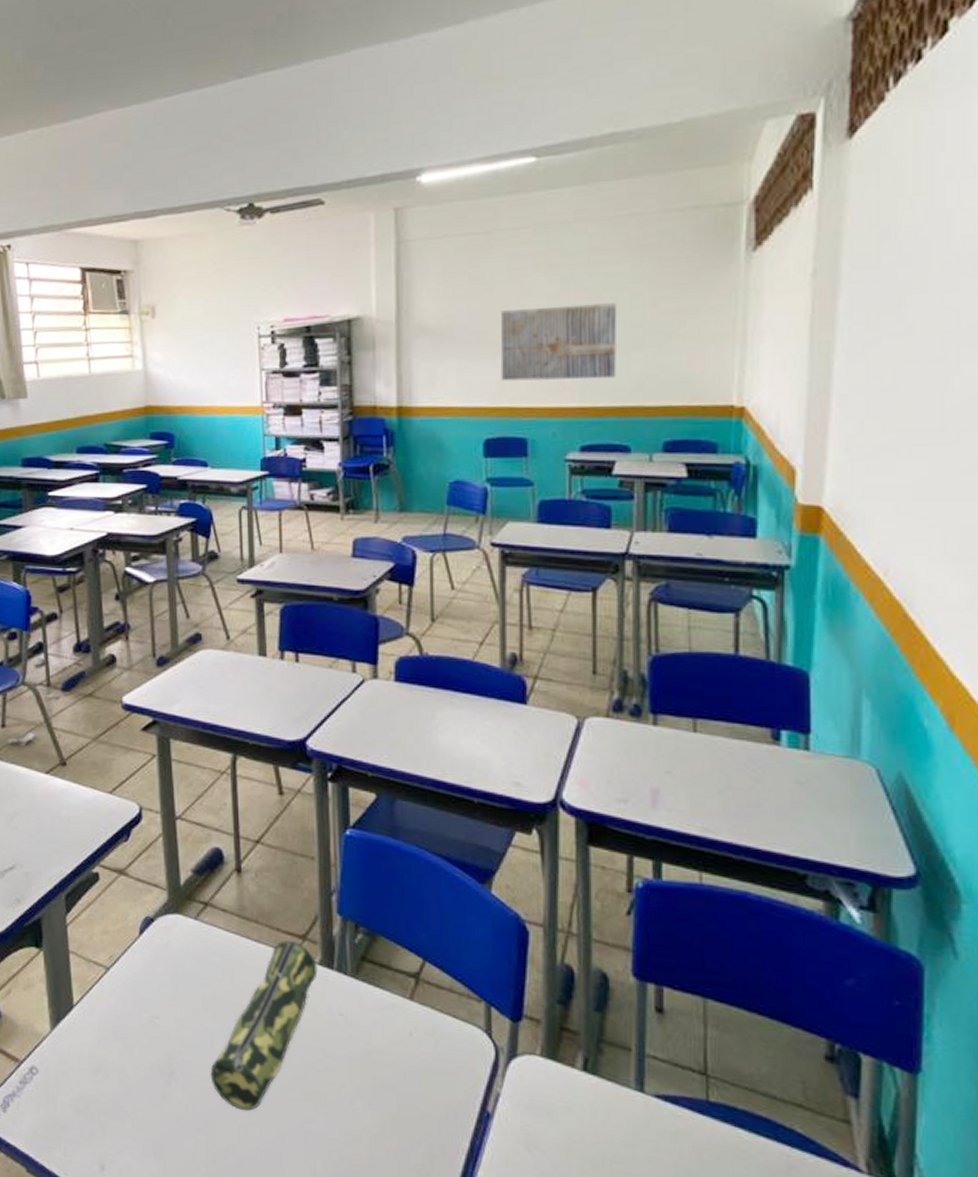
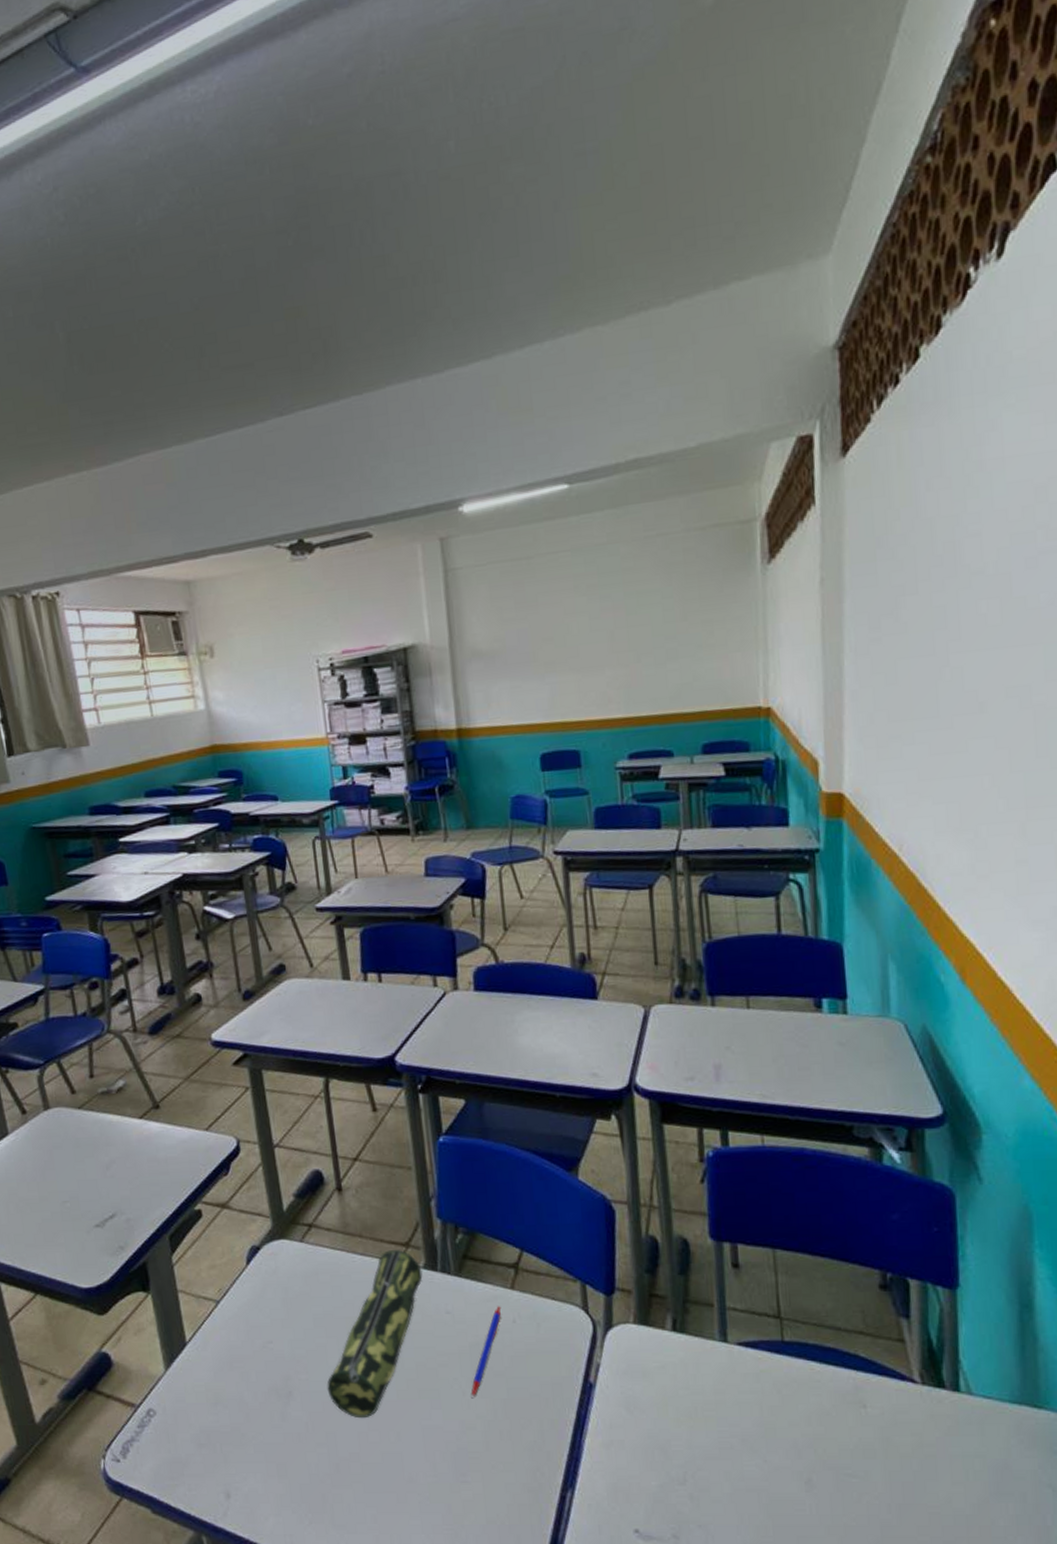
pen: none [358,1015,398,1109] -> present [471,1306,501,1399]
wall art: present [500,303,618,381] -> none [547,618,656,698]

